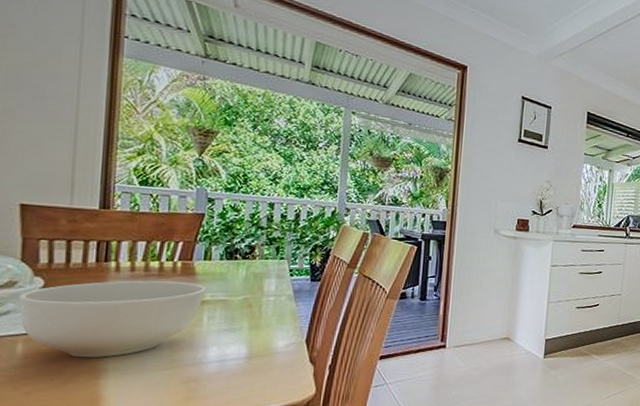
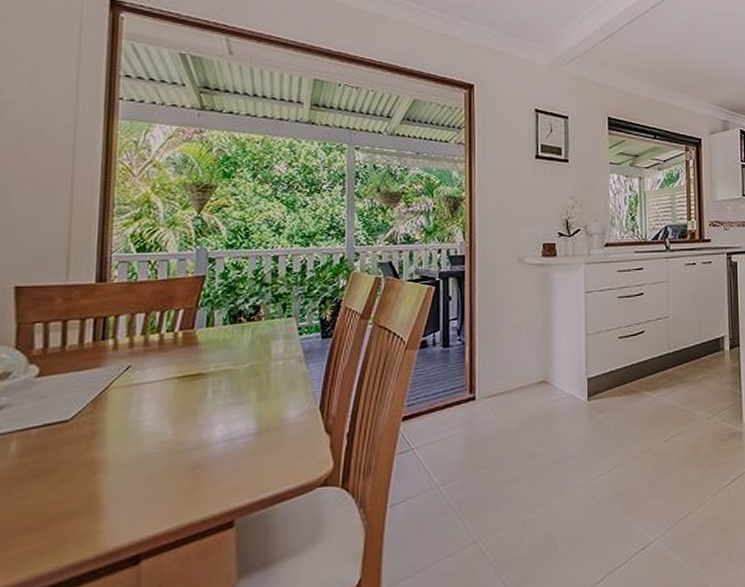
bowl: present [19,280,206,358] -> none [13,354,210,452]

